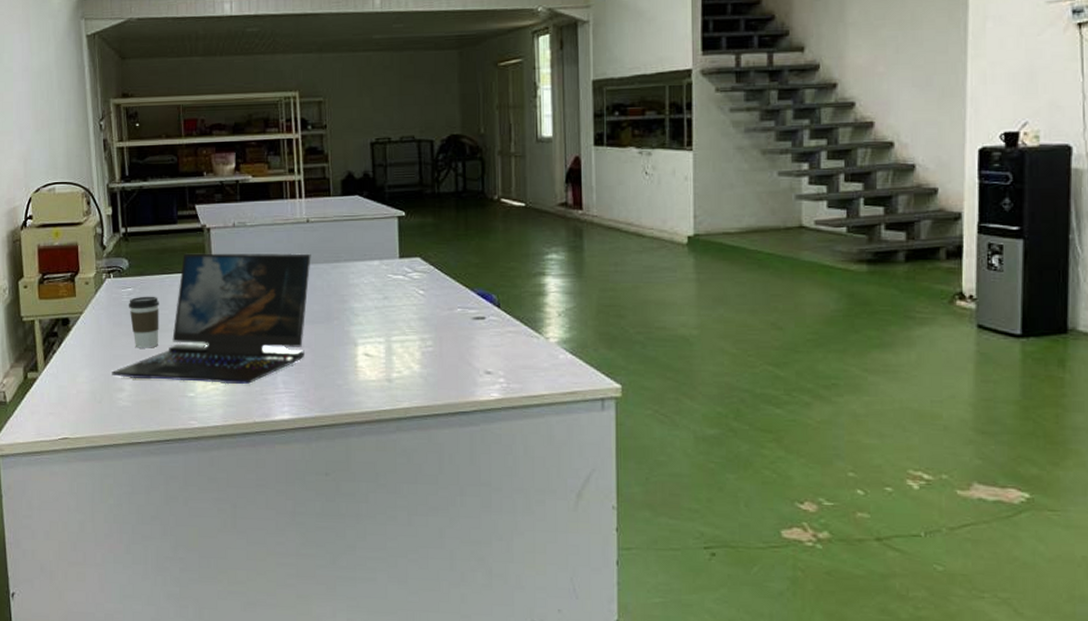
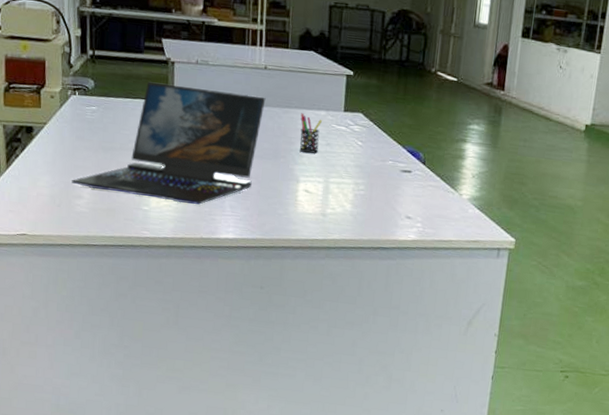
coffee cup: present [129,296,159,348] -> none [92,115,121,163]
pen holder: none [351,266,376,311] -> present [300,113,322,154]

